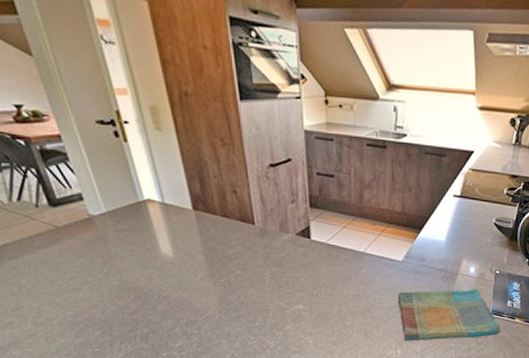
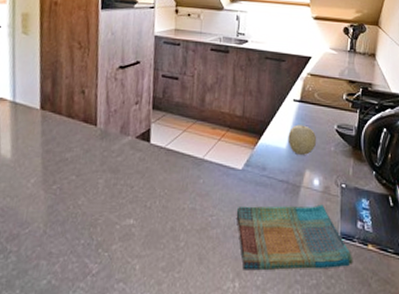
fruit: none [446,219,475,247] -> present [287,124,317,155]

